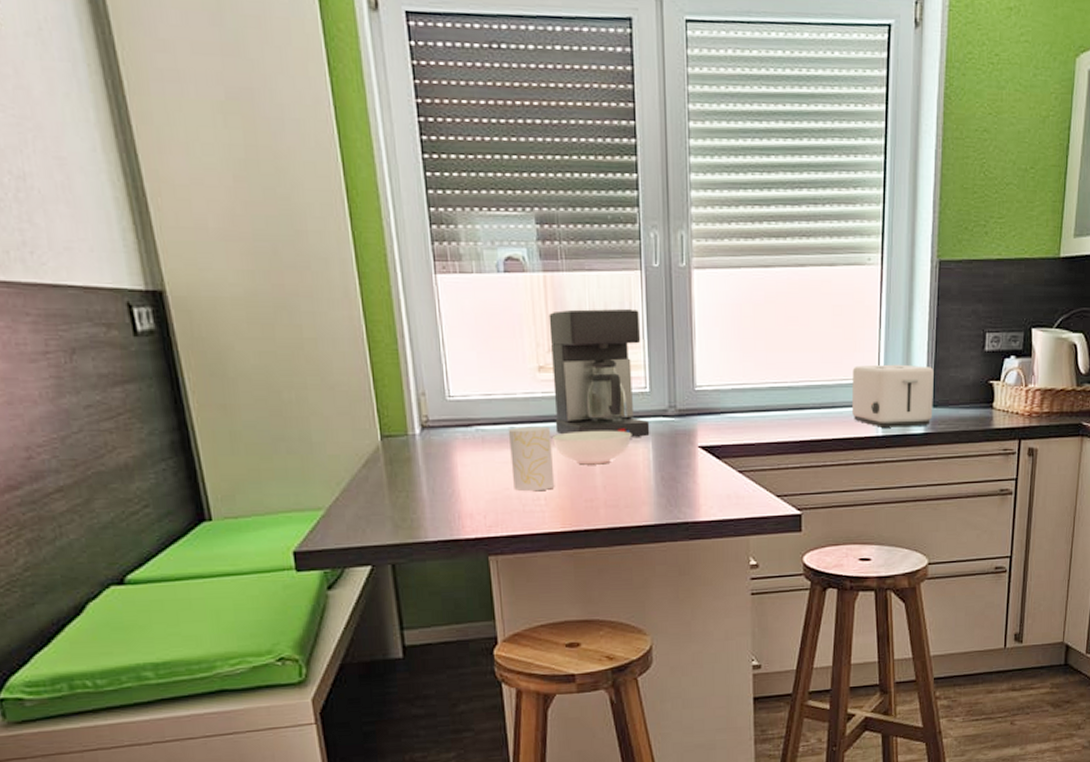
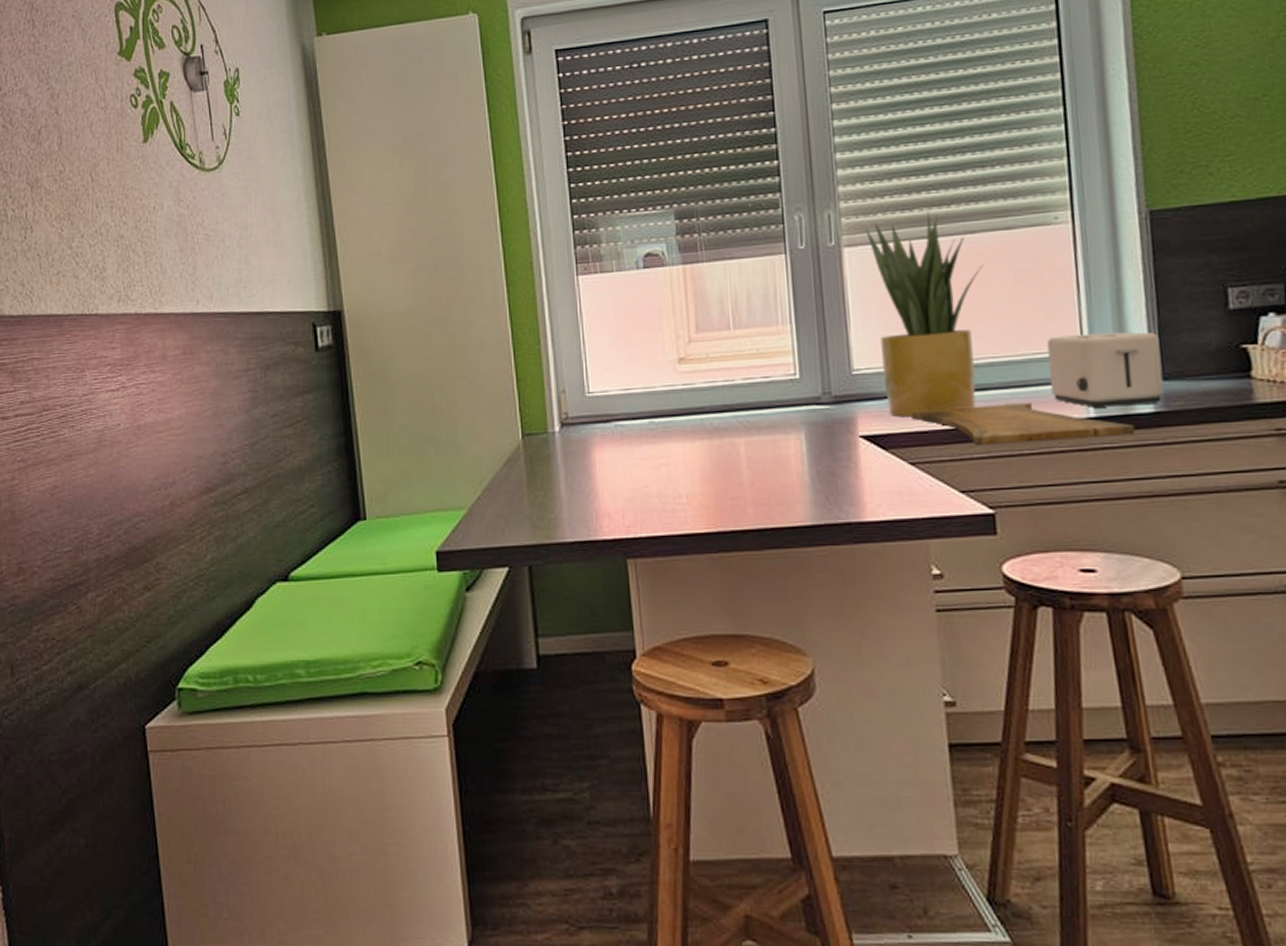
cup: present [509,426,555,492] -> none [649,419,698,490]
coffee maker: present [548,308,650,438] -> none [689,293,802,429]
bowl: present [551,430,632,465] -> none [693,421,782,460]
planter: none [713,240,810,431] -> present [865,210,984,418]
cutting board: none [742,422,909,458] -> present [911,403,1135,446]

